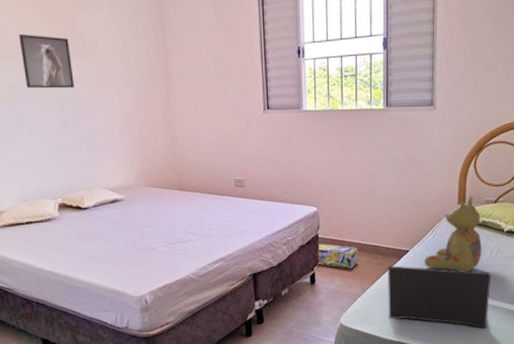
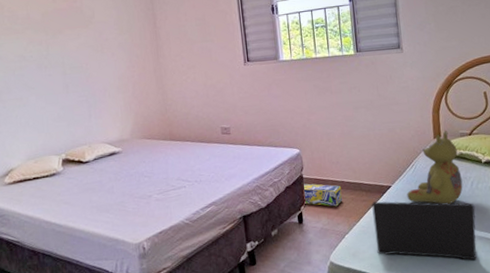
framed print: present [19,33,75,89] -> none [27,11,76,57]

